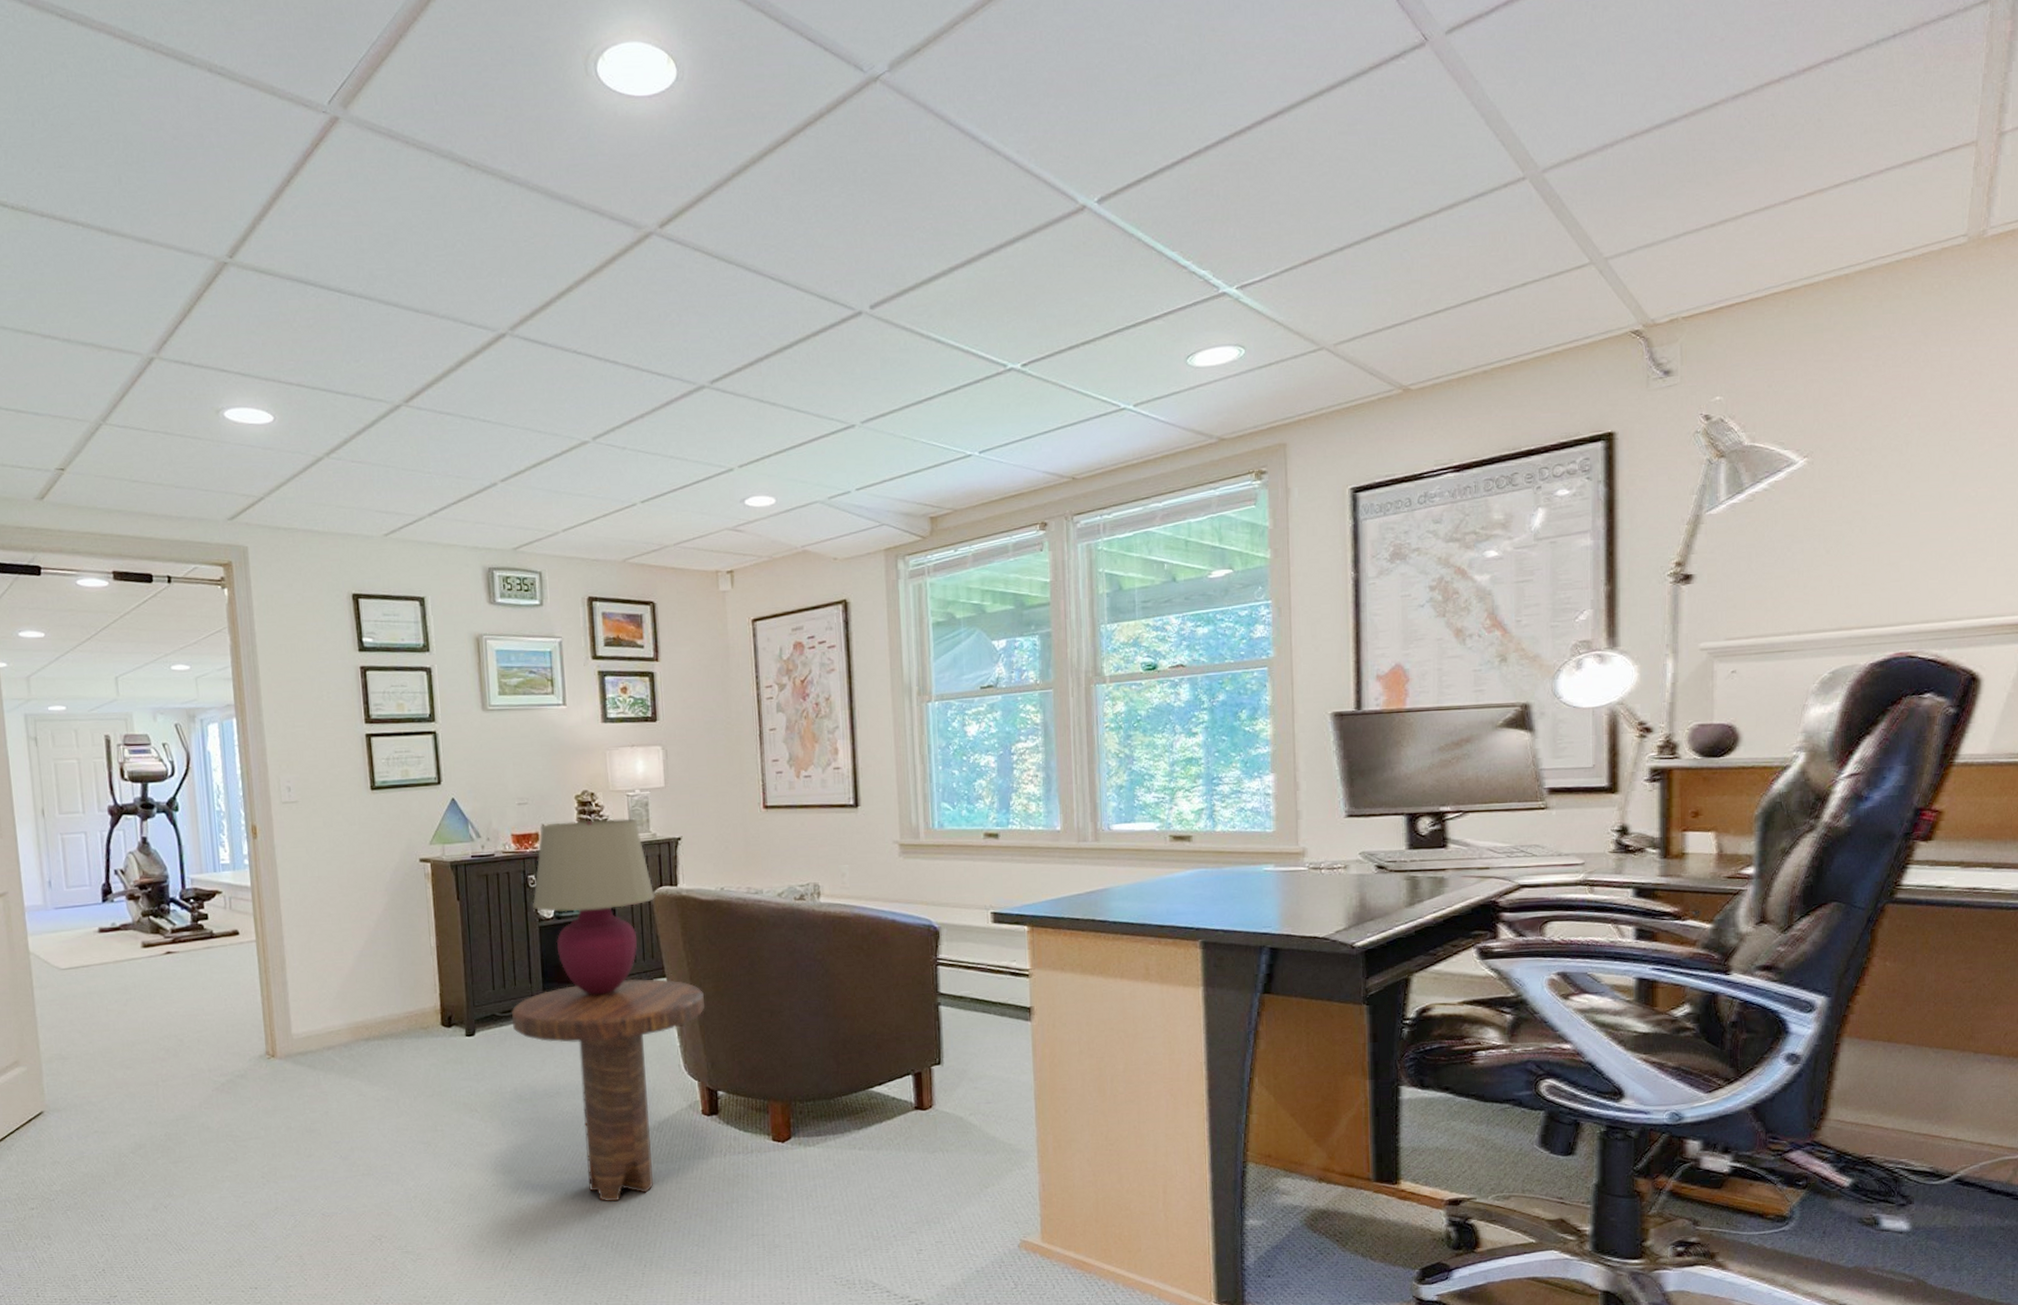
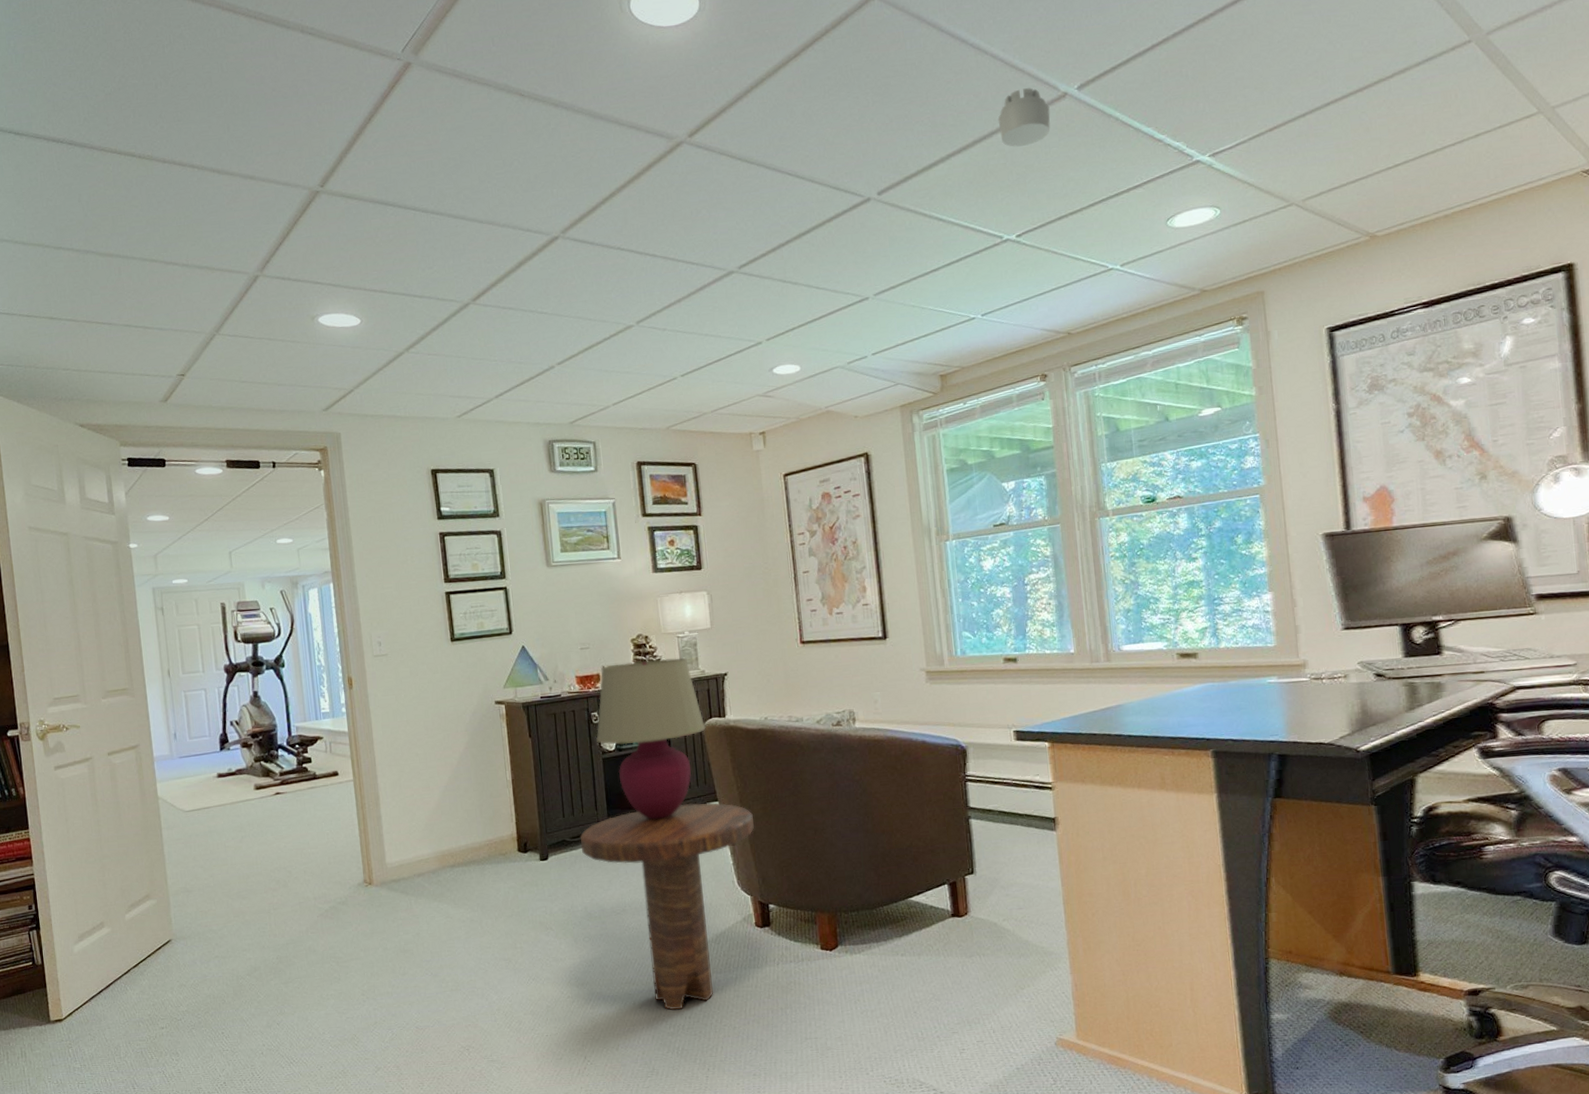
smoke detector: none [1008,197,1066,264] -> present [998,88,1050,147]

